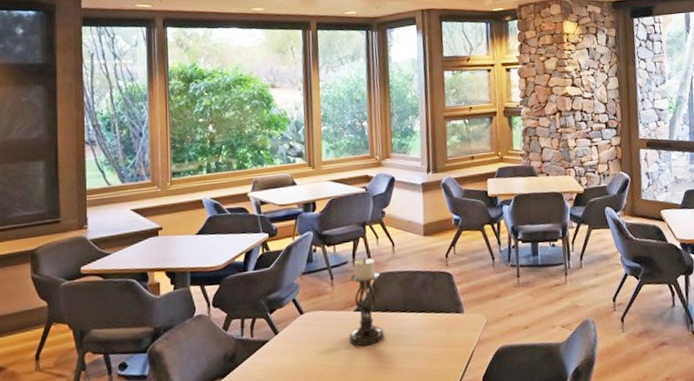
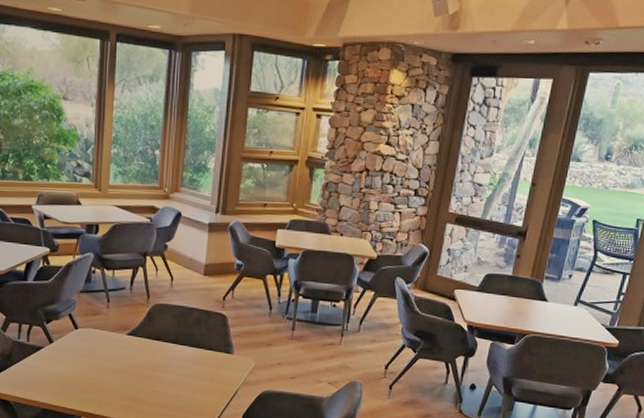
candle holder: present [349,257,384,347] -> none [119,286,155,368]

